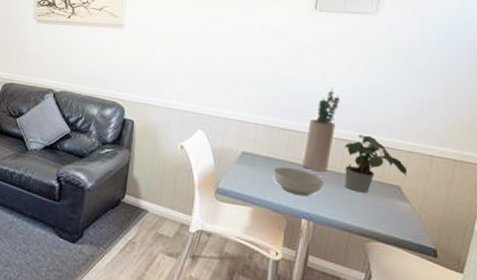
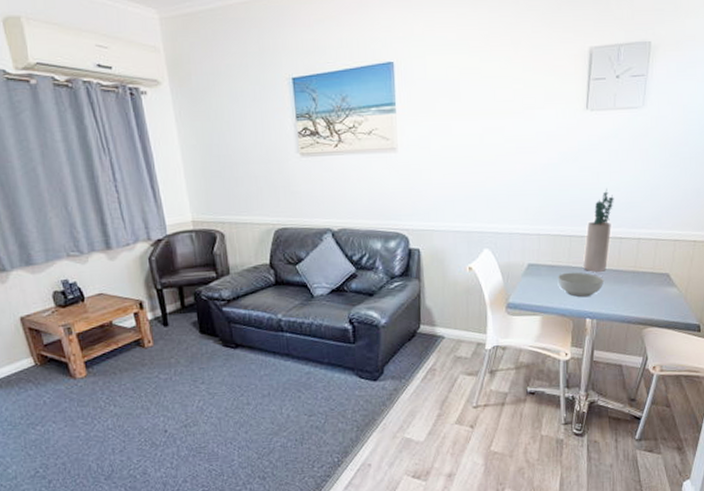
potted plant: present [344,134,408,193] -> none [620,230,675,285]

